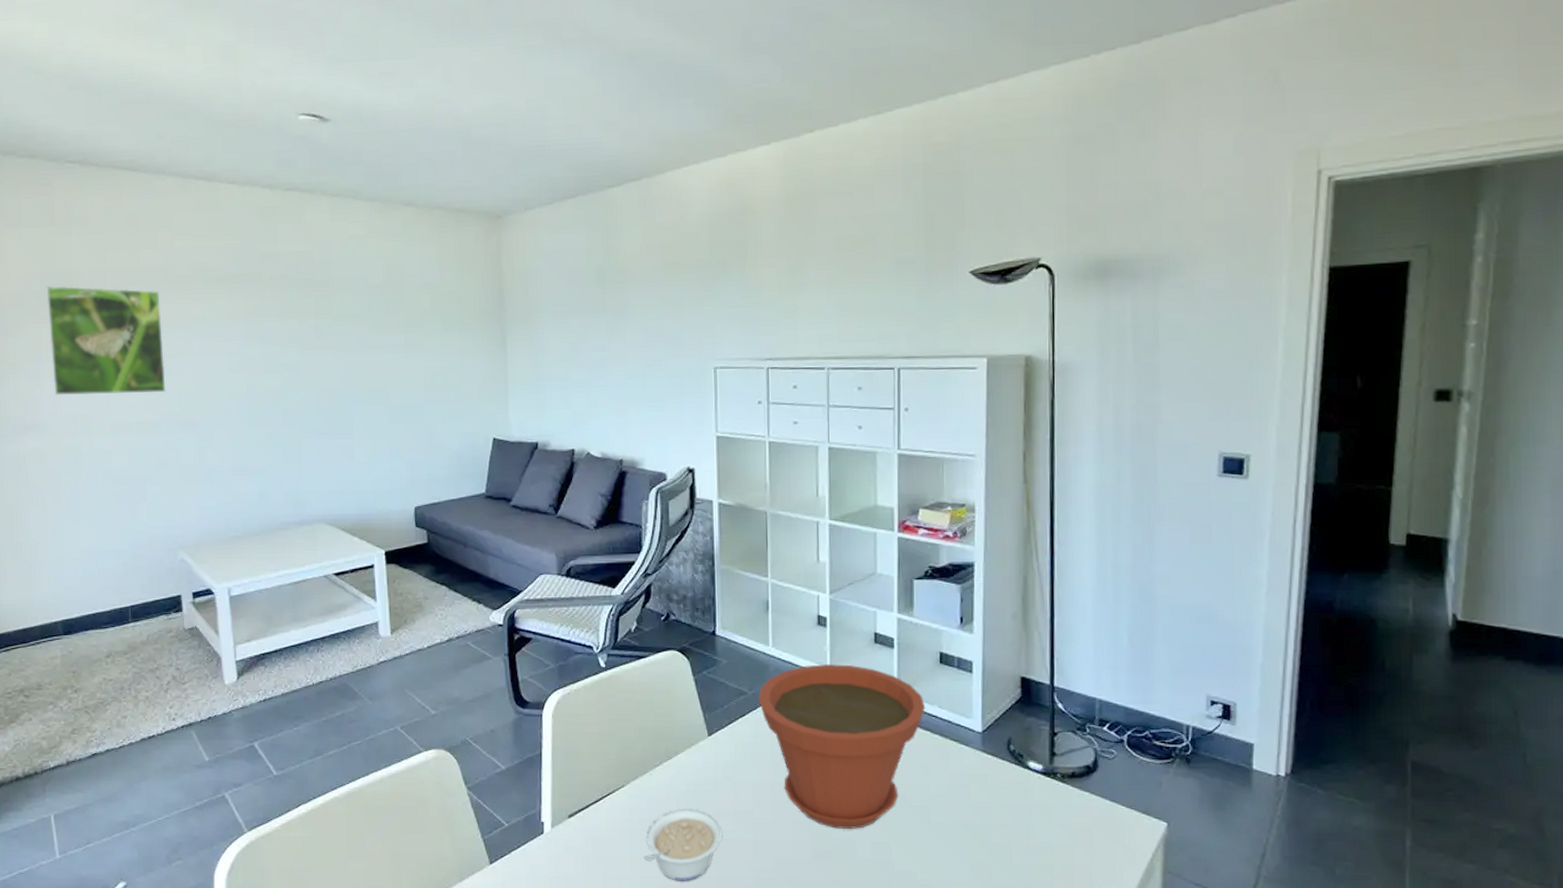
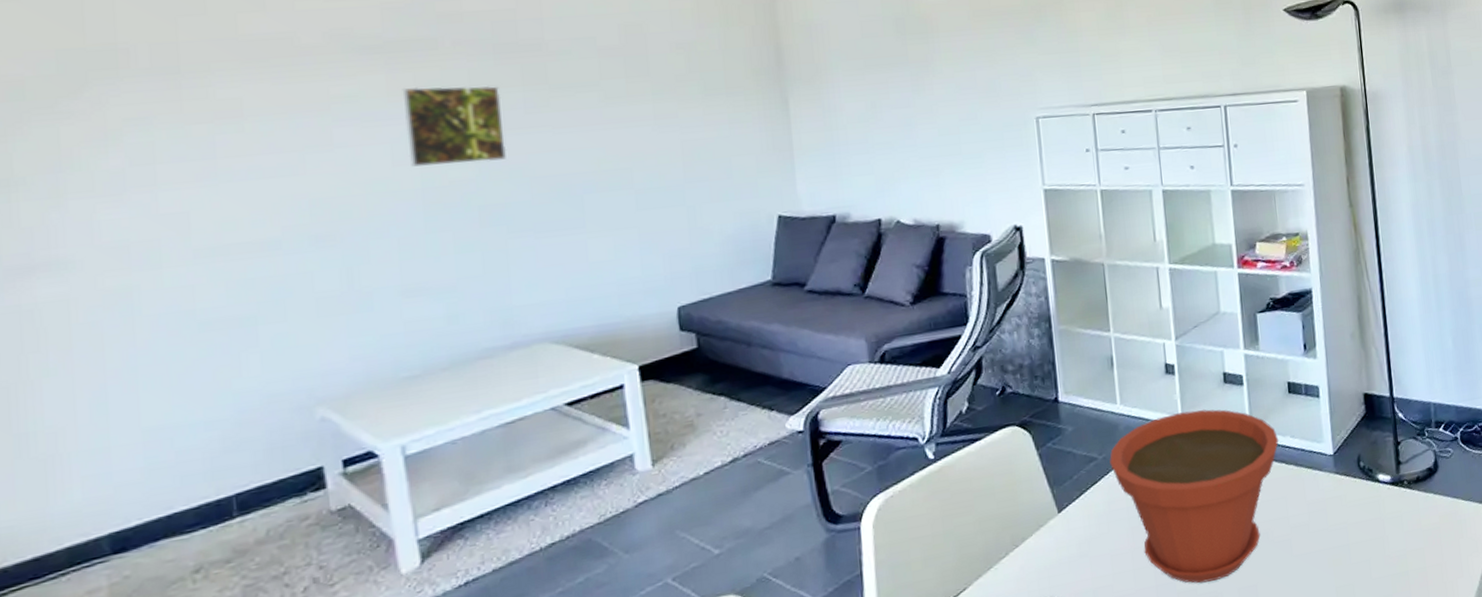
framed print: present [46,285,166,396] -> none [68,66,288,218]
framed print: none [237,311,303,375] -> present [402,85,507,167]

